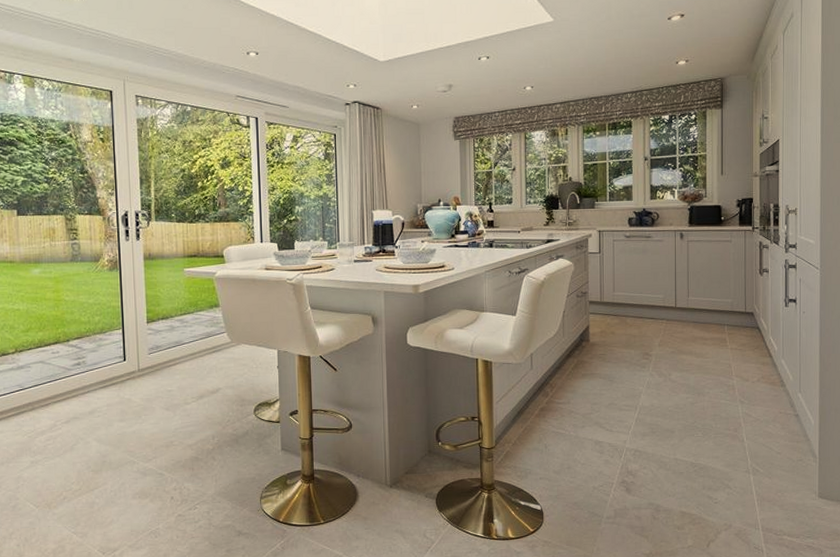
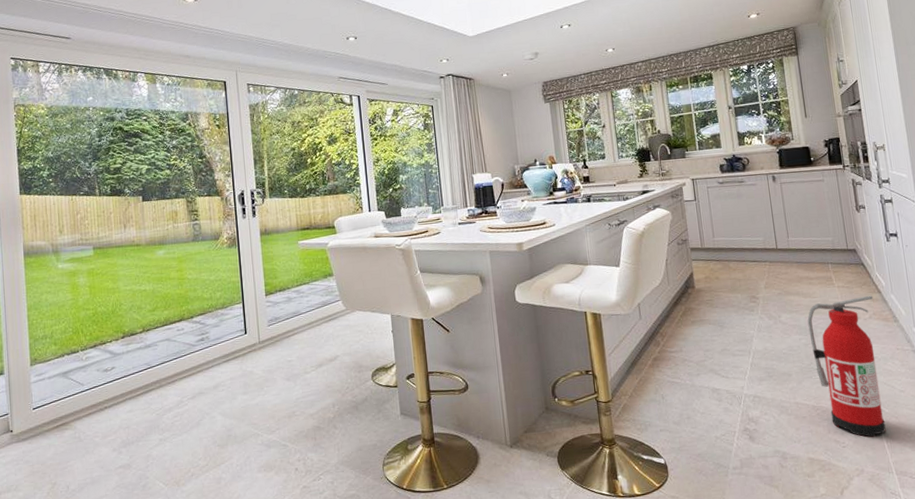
fire extinguisher: none [697,359,764,495] -> present [807,295,886,437]

